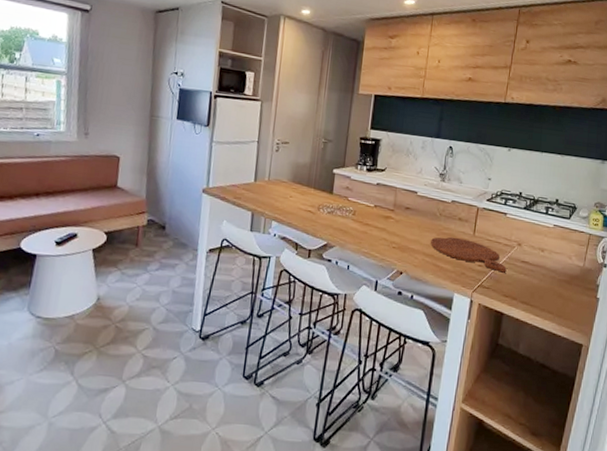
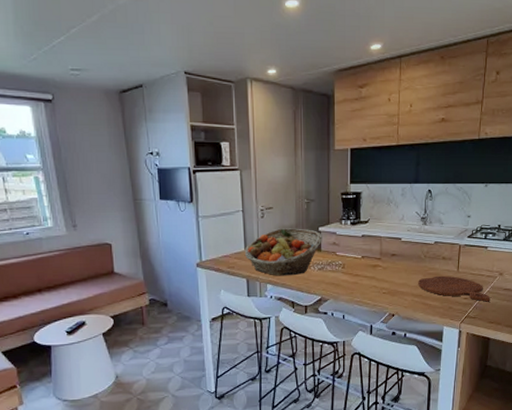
fruit basket: none [253,164,336,216] -> present [244,228,322,276]

